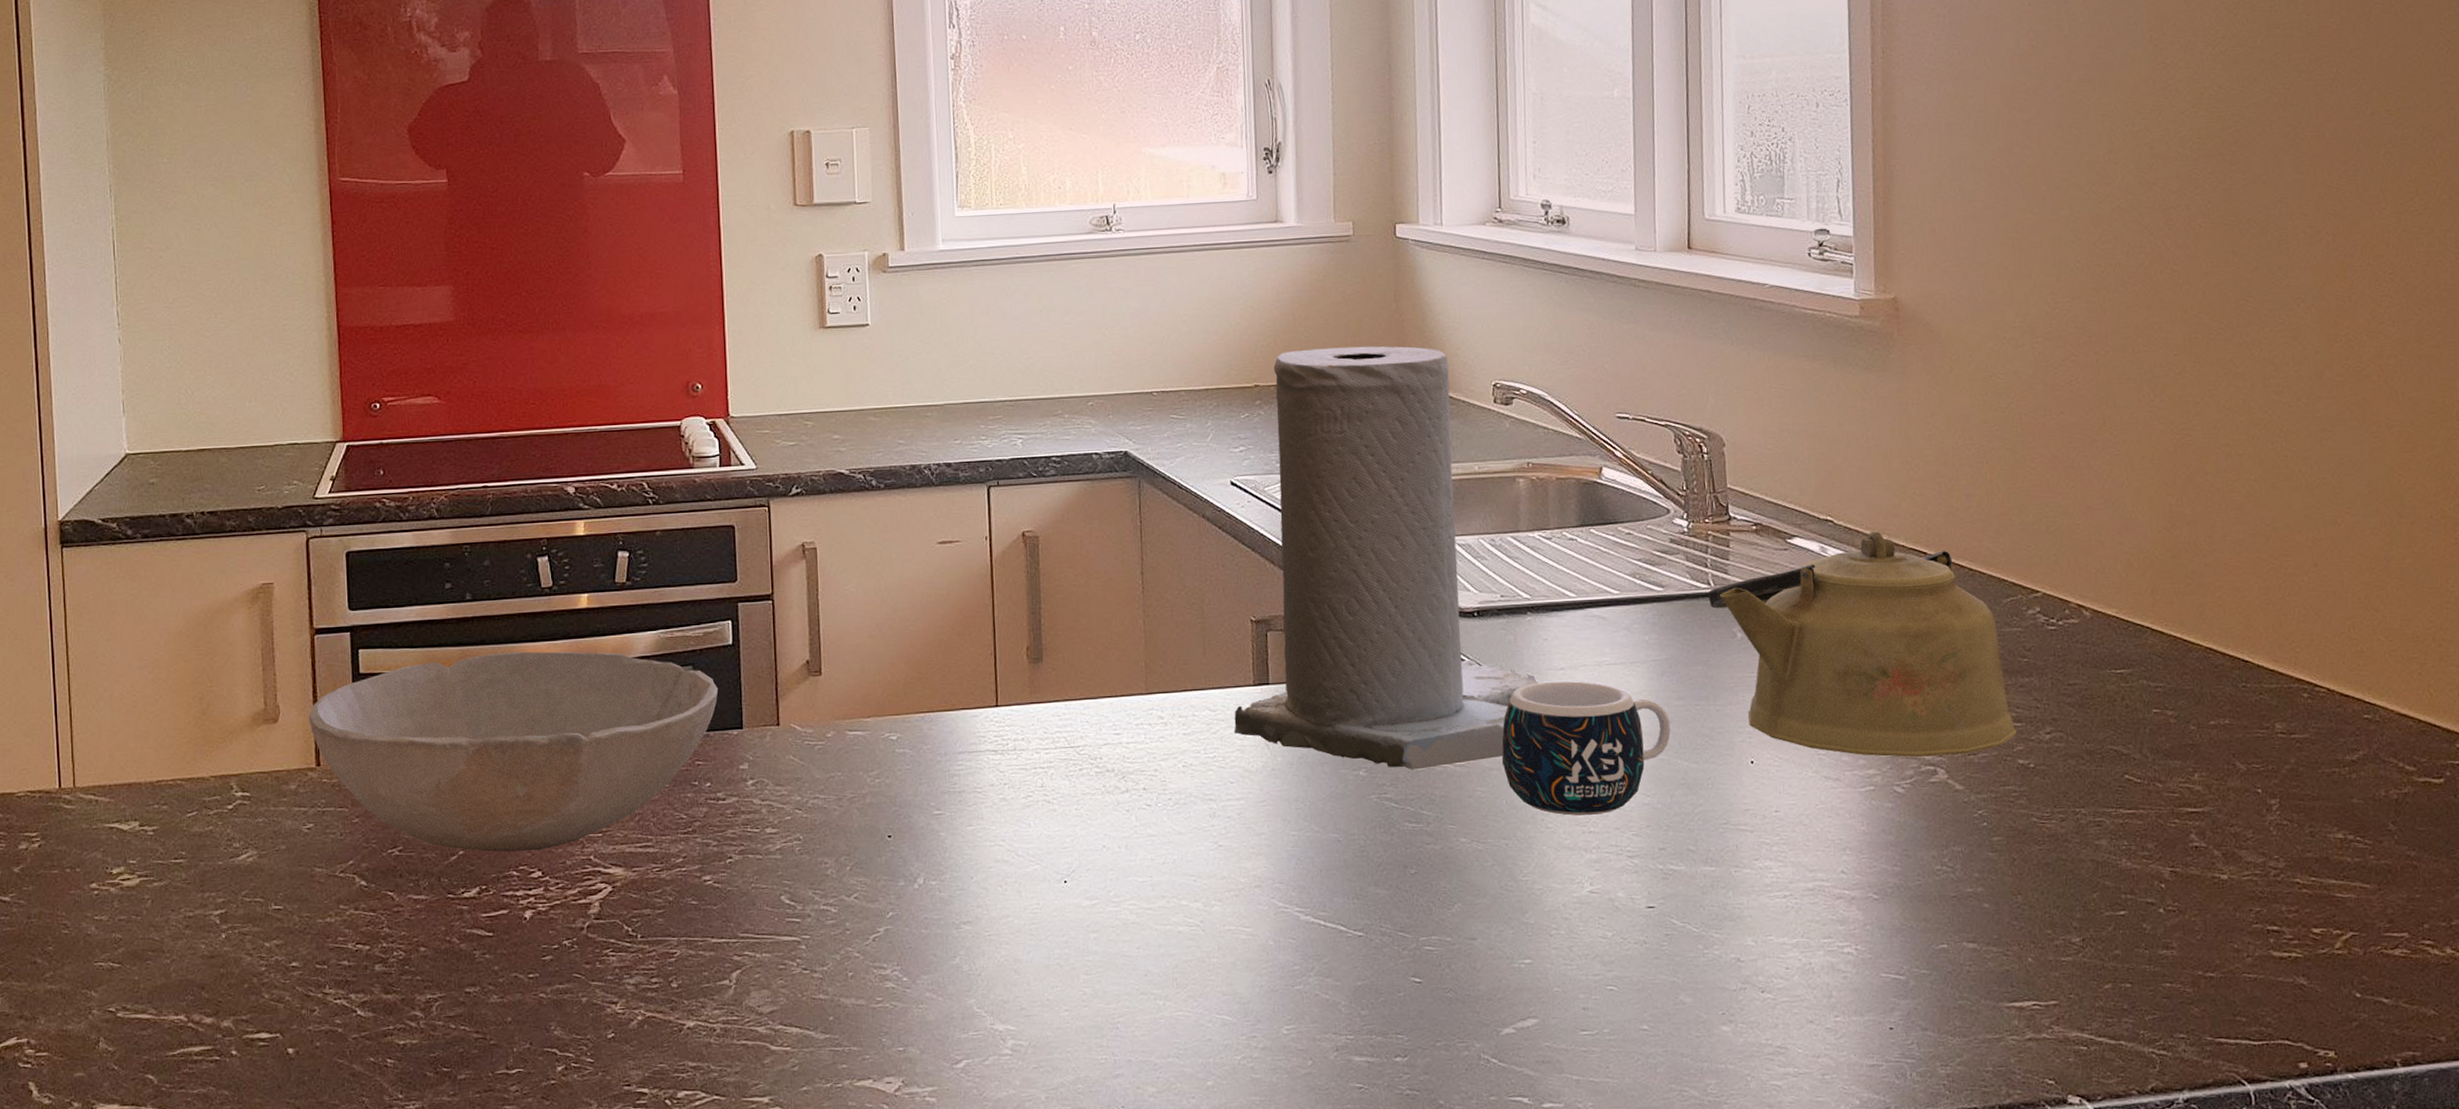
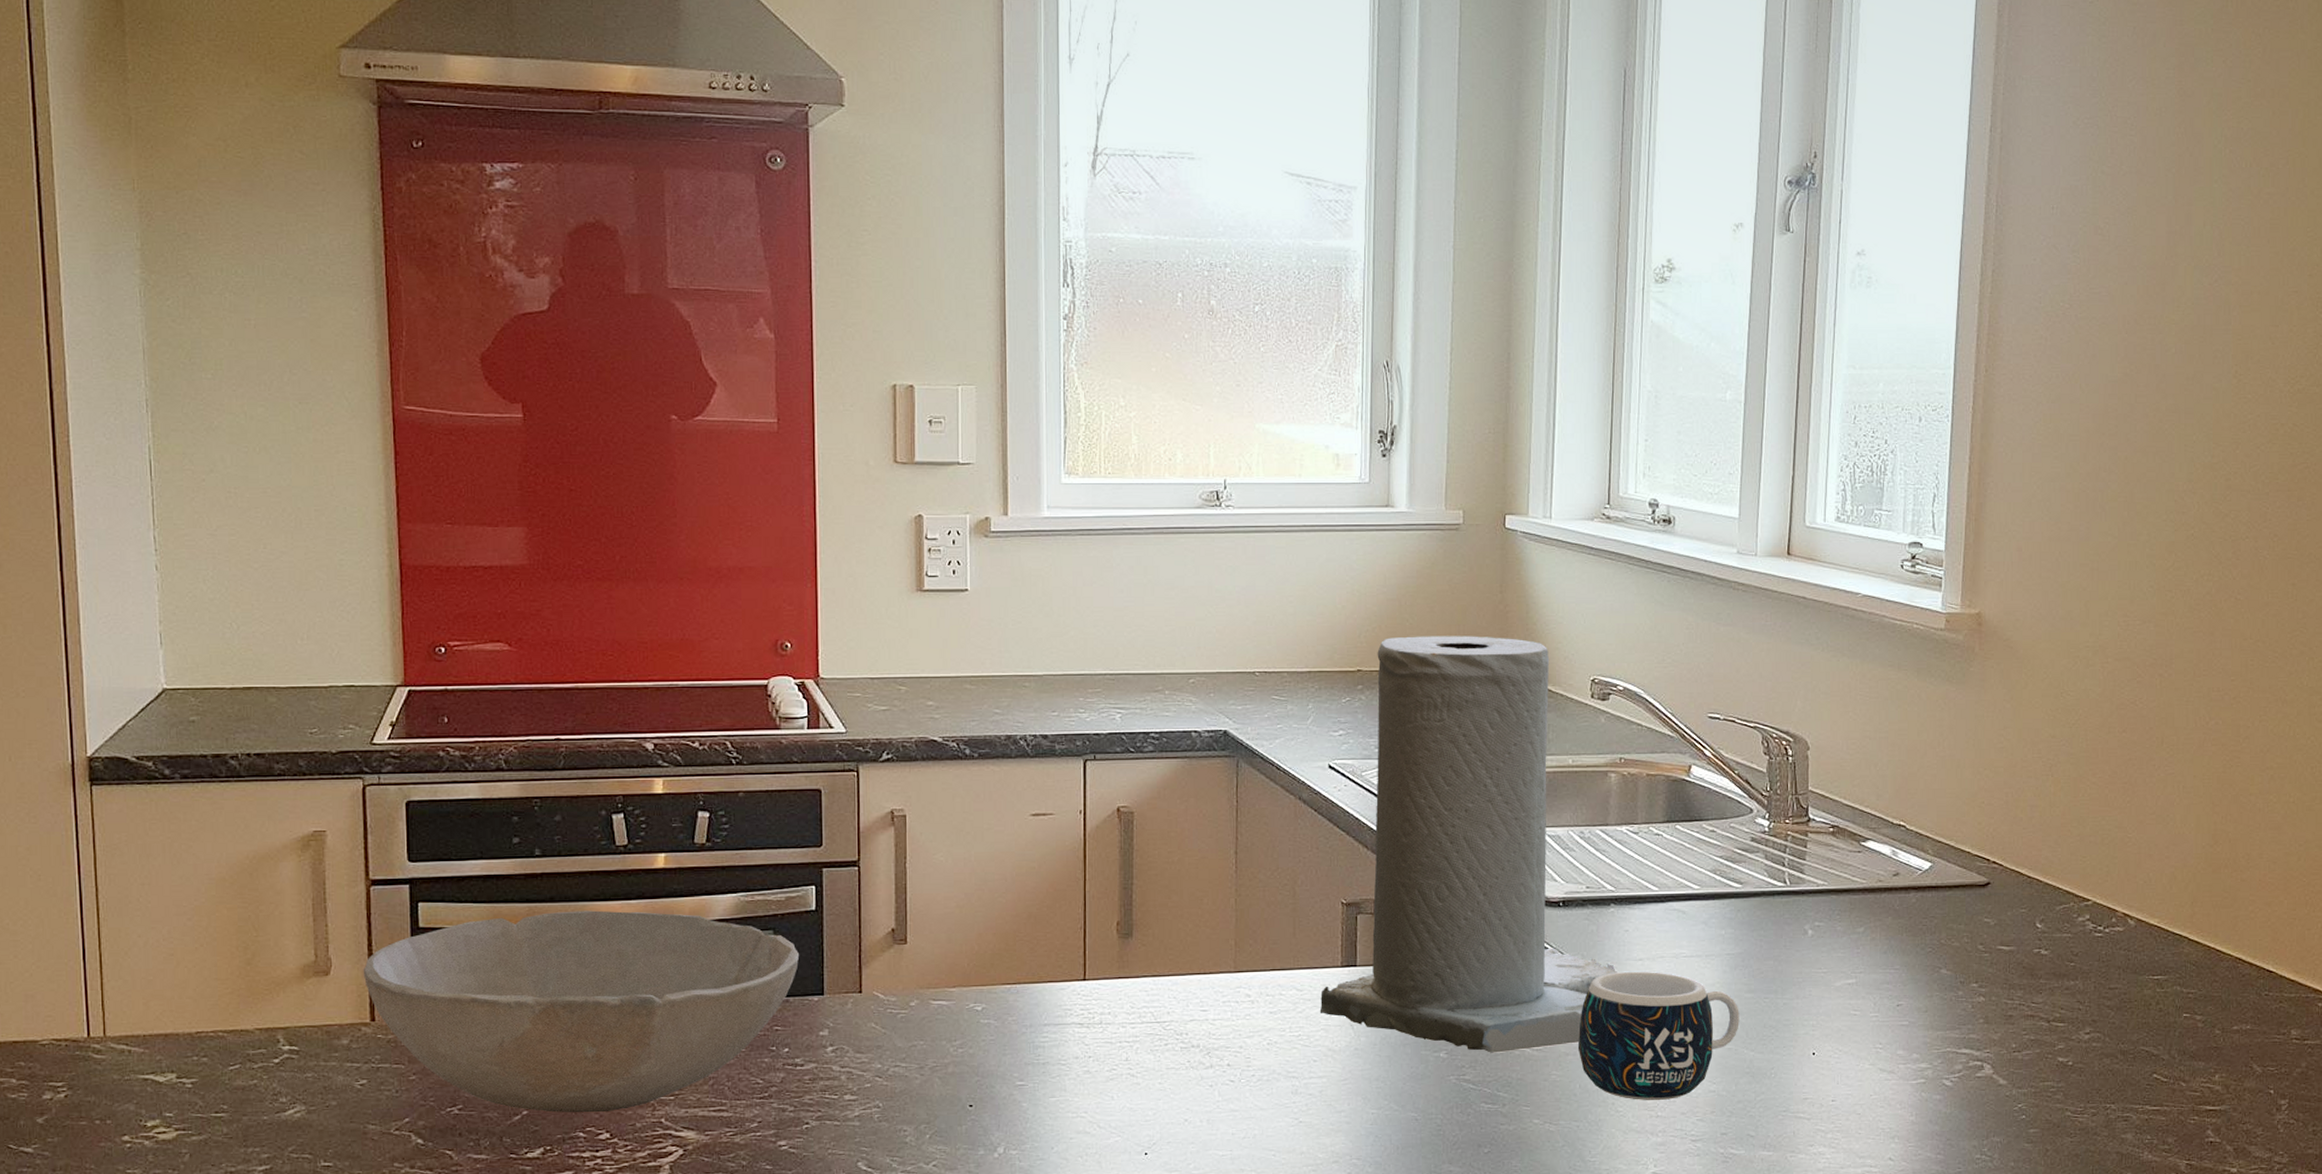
kettle: present [1708,530,2016,758] -> none [1784,836,2059,1053]

